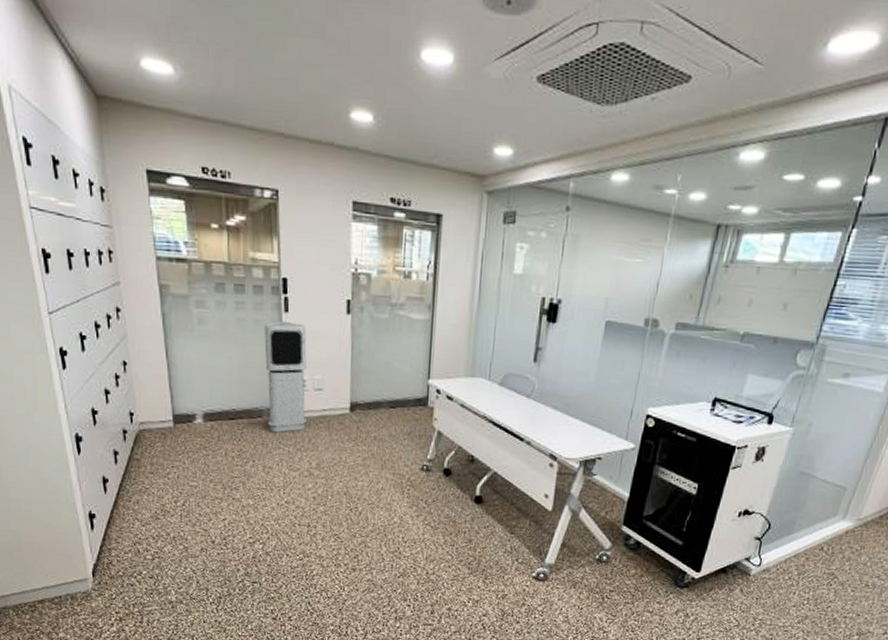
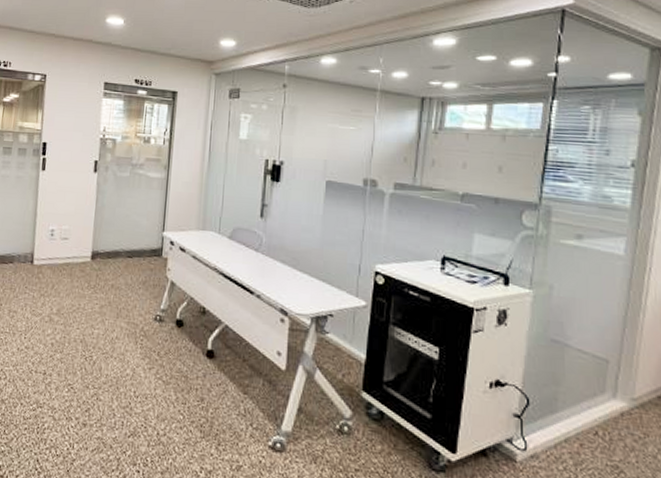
air purifier: present [264,320,308,433] -> none [17,177,59,278]

